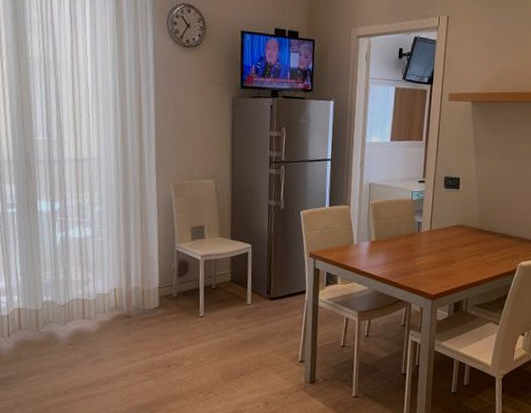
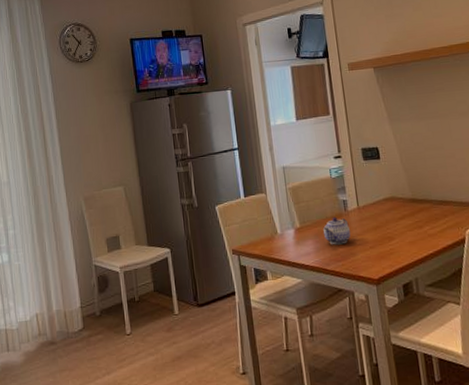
teapot: none [395,235,420,261] -> present [323,217,351,245]

